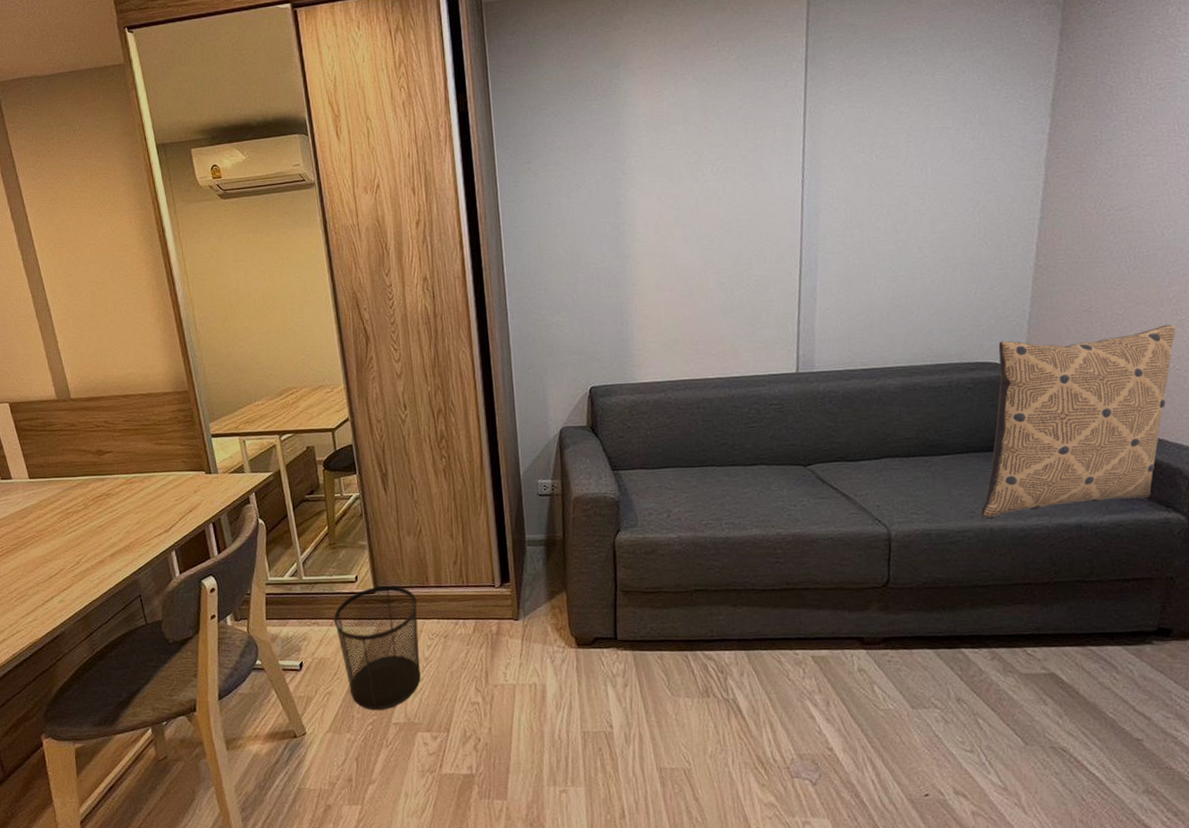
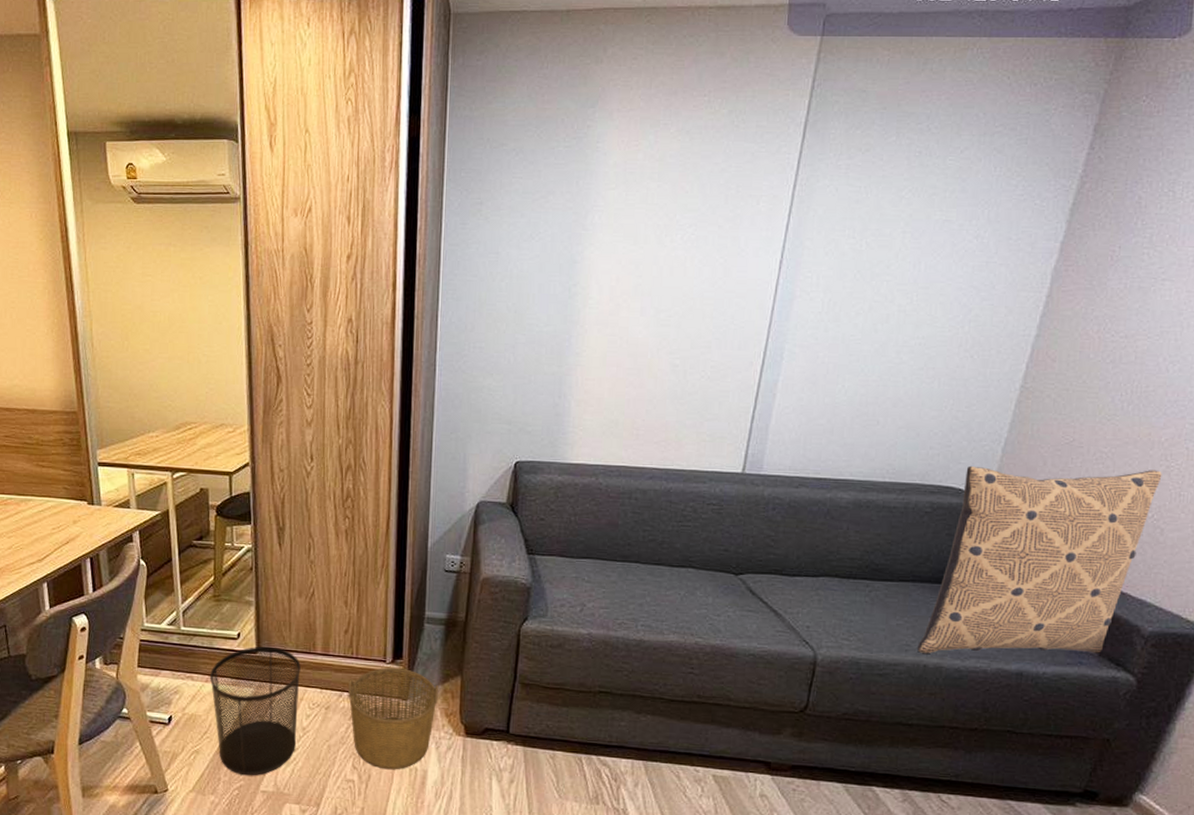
basket: none [463,591,548,688] -> present [348,667,439,770]

